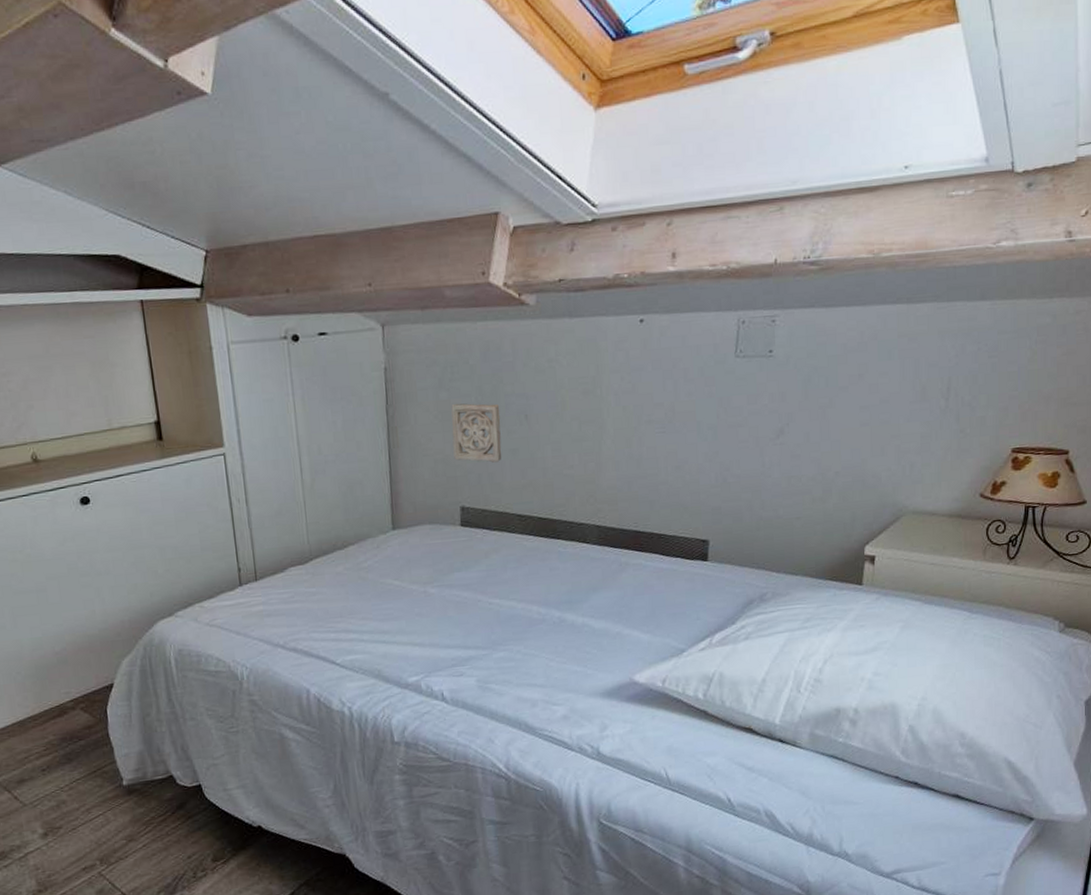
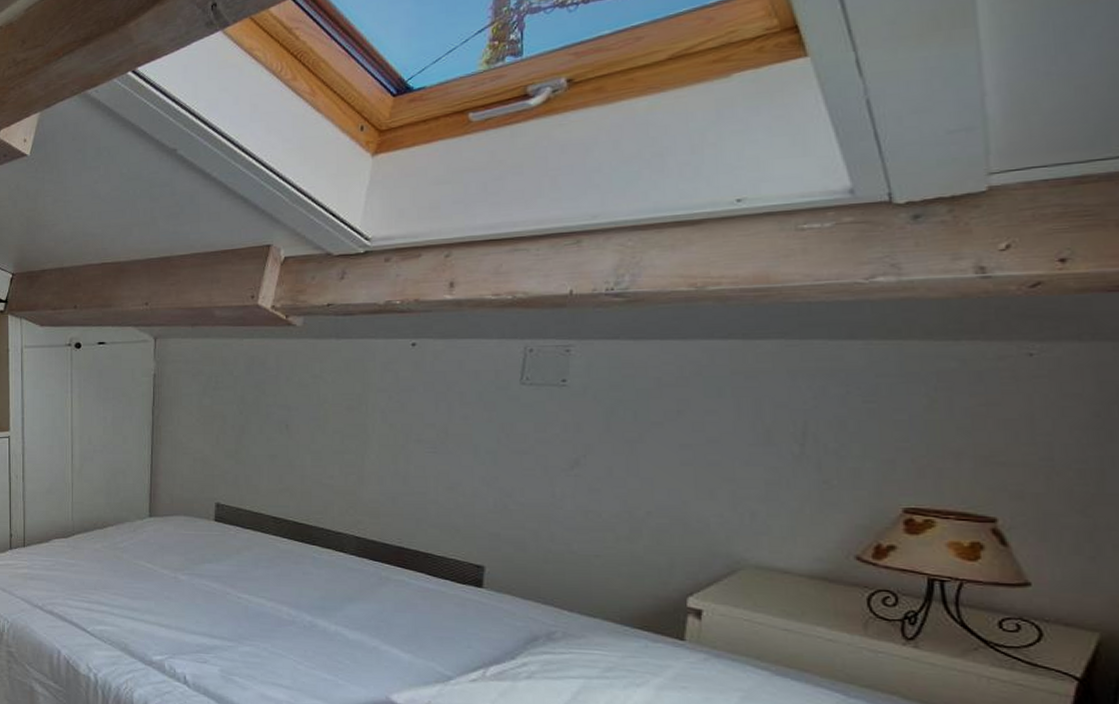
wall ornament: present [451,403,502,463] -> none [212,410,261,466]

